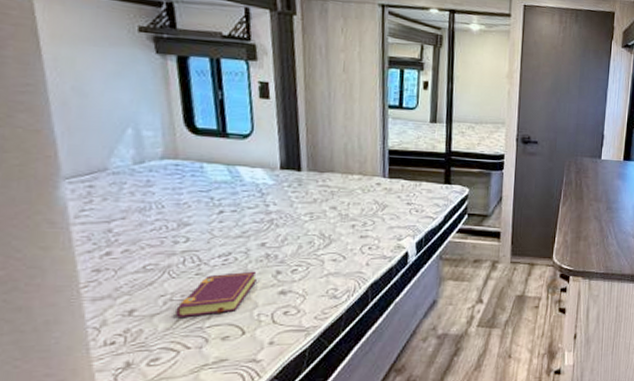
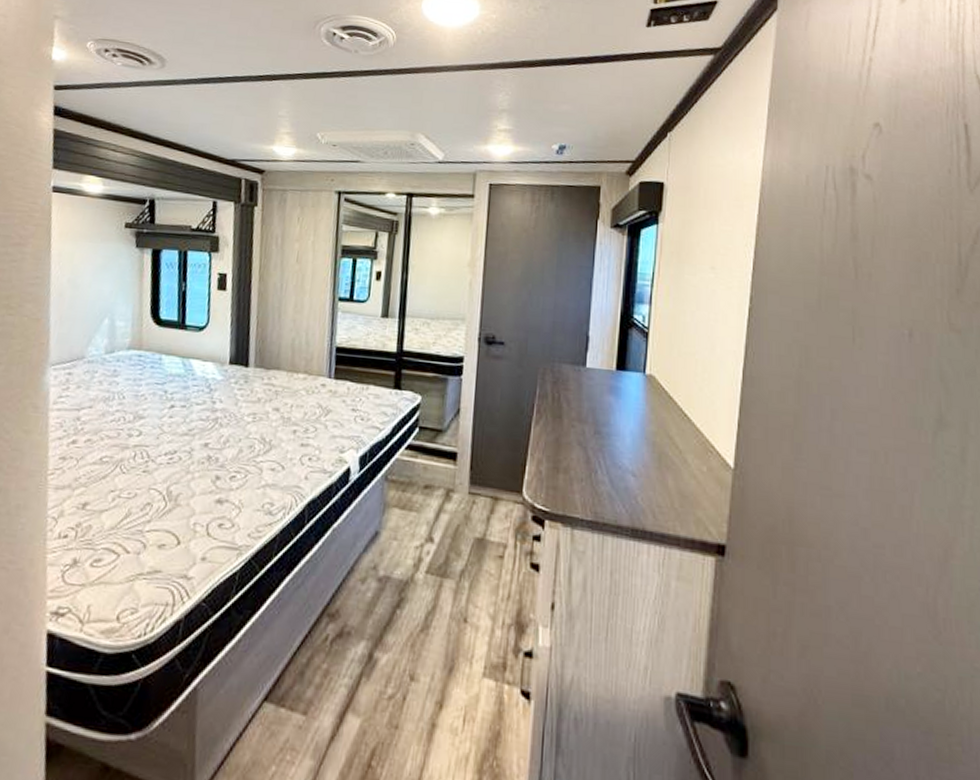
book: present [175,271,257,317] -> none [121,473,198,518]

